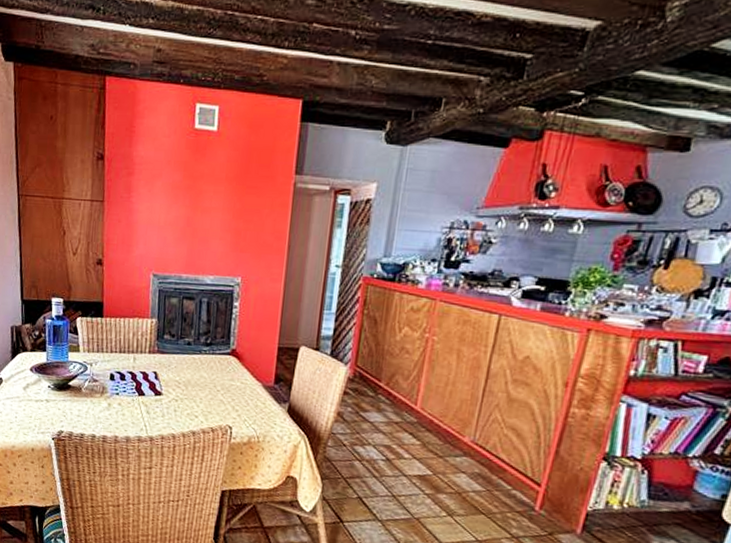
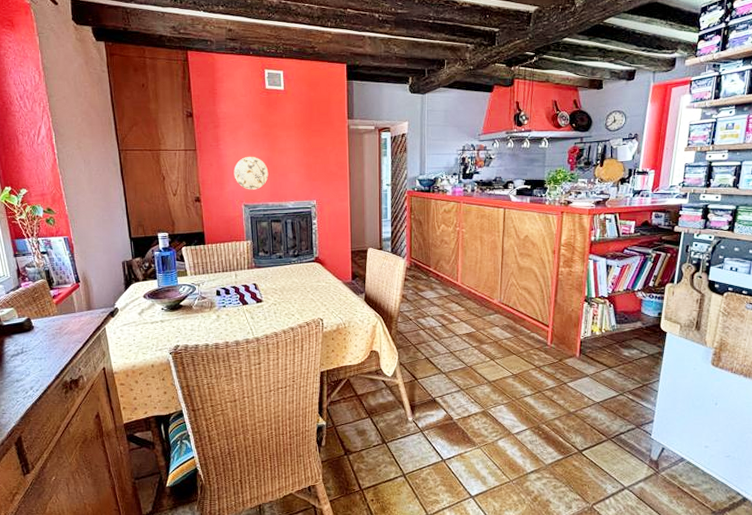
decorative plate: none [144,213,187,257] -> present [234,156,269,190]

